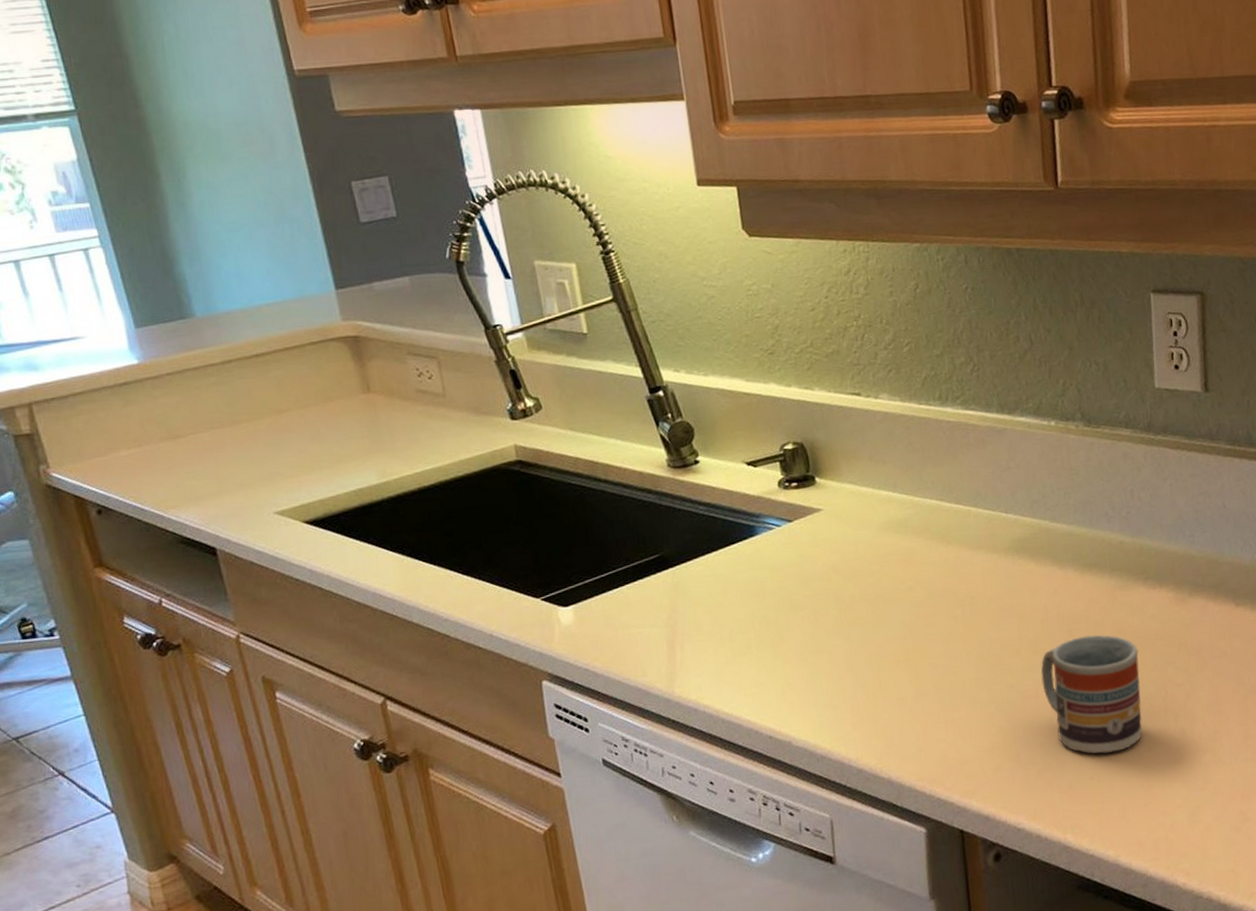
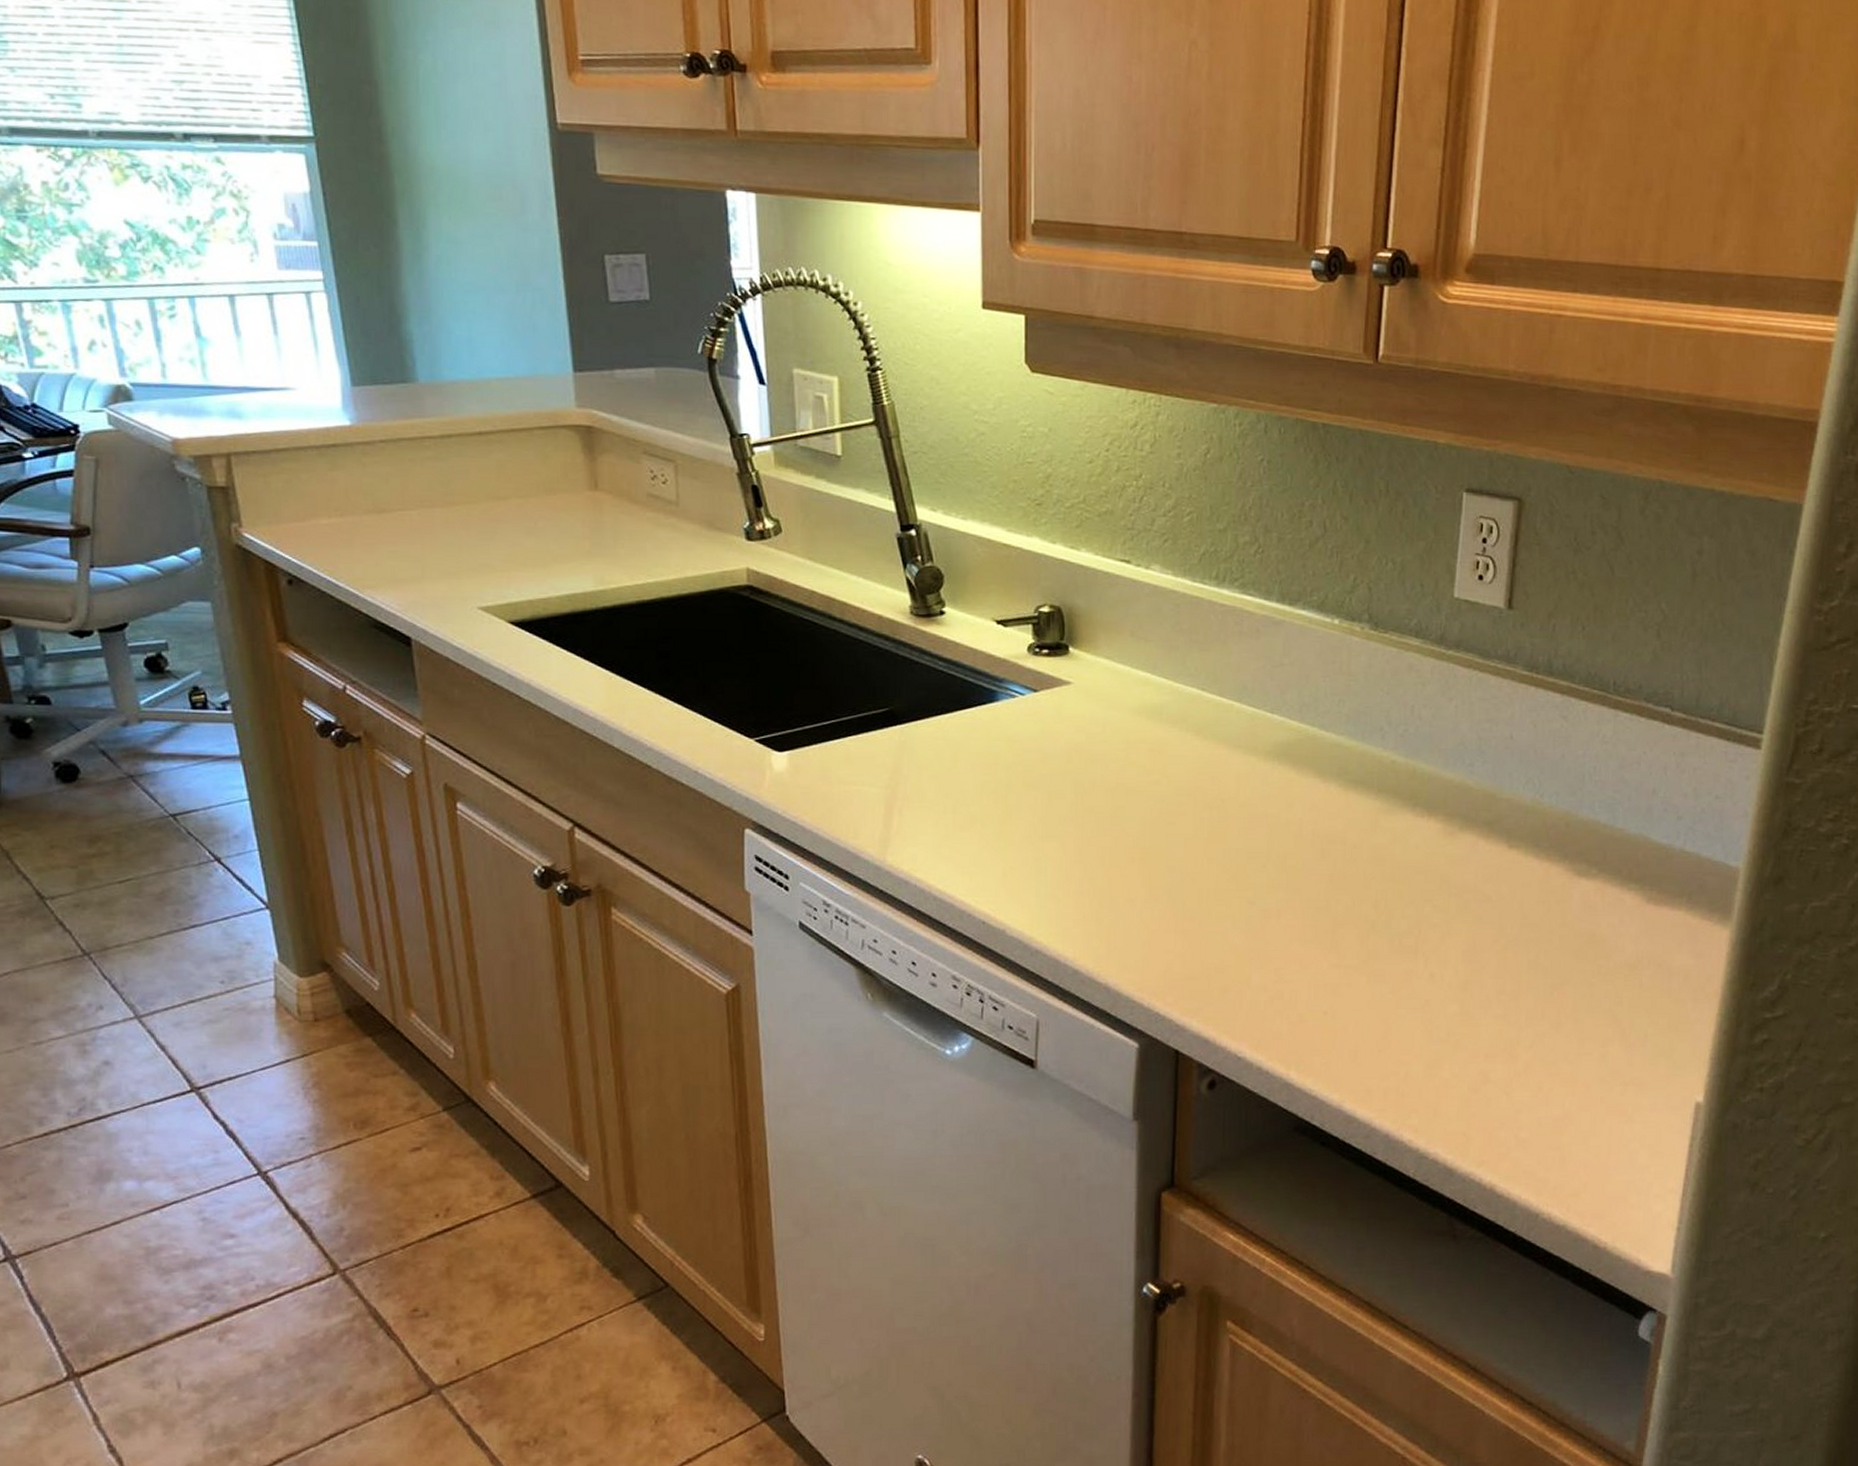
cup: present [1041,635,1142,754] -> none [1286,857,1395,988]

